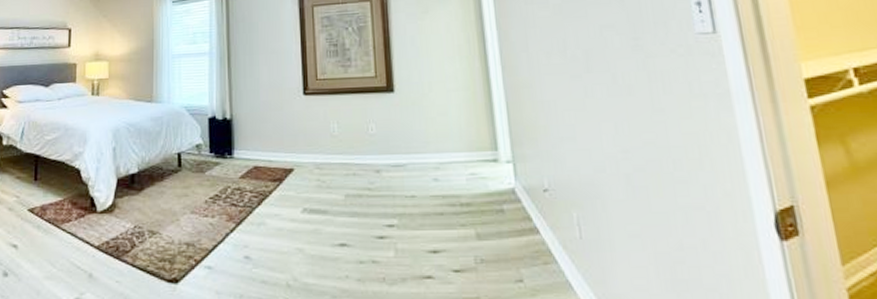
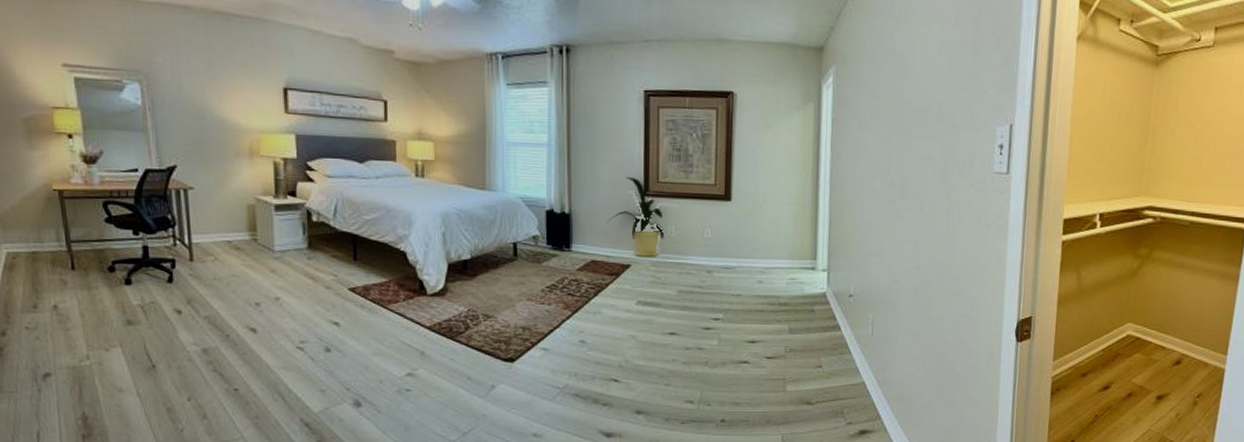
house plant: none [266,76,326,159] -> present [606,176,663,257]

